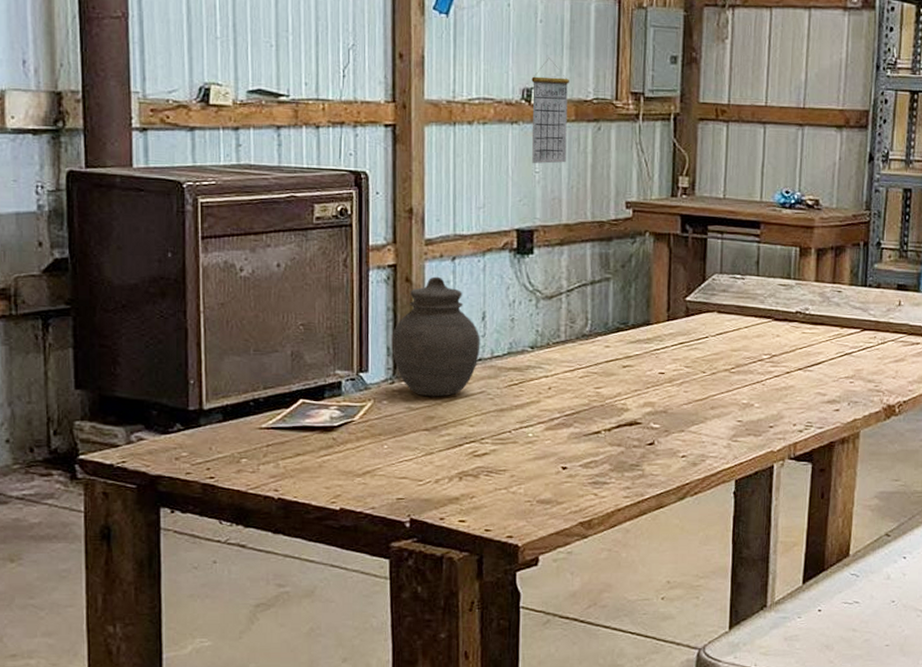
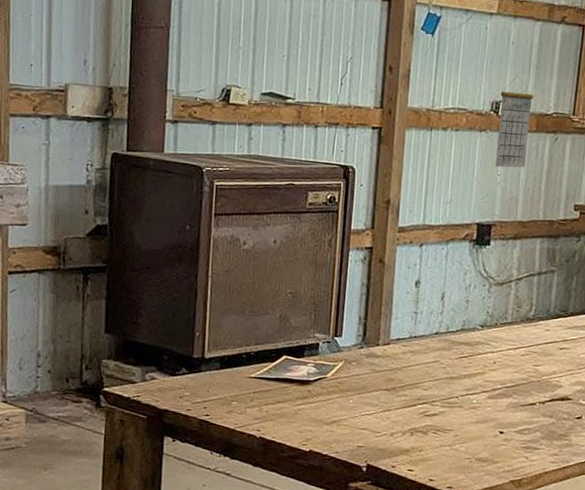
jar: present [391,276,481,397] -> none [363,259,439,363]

